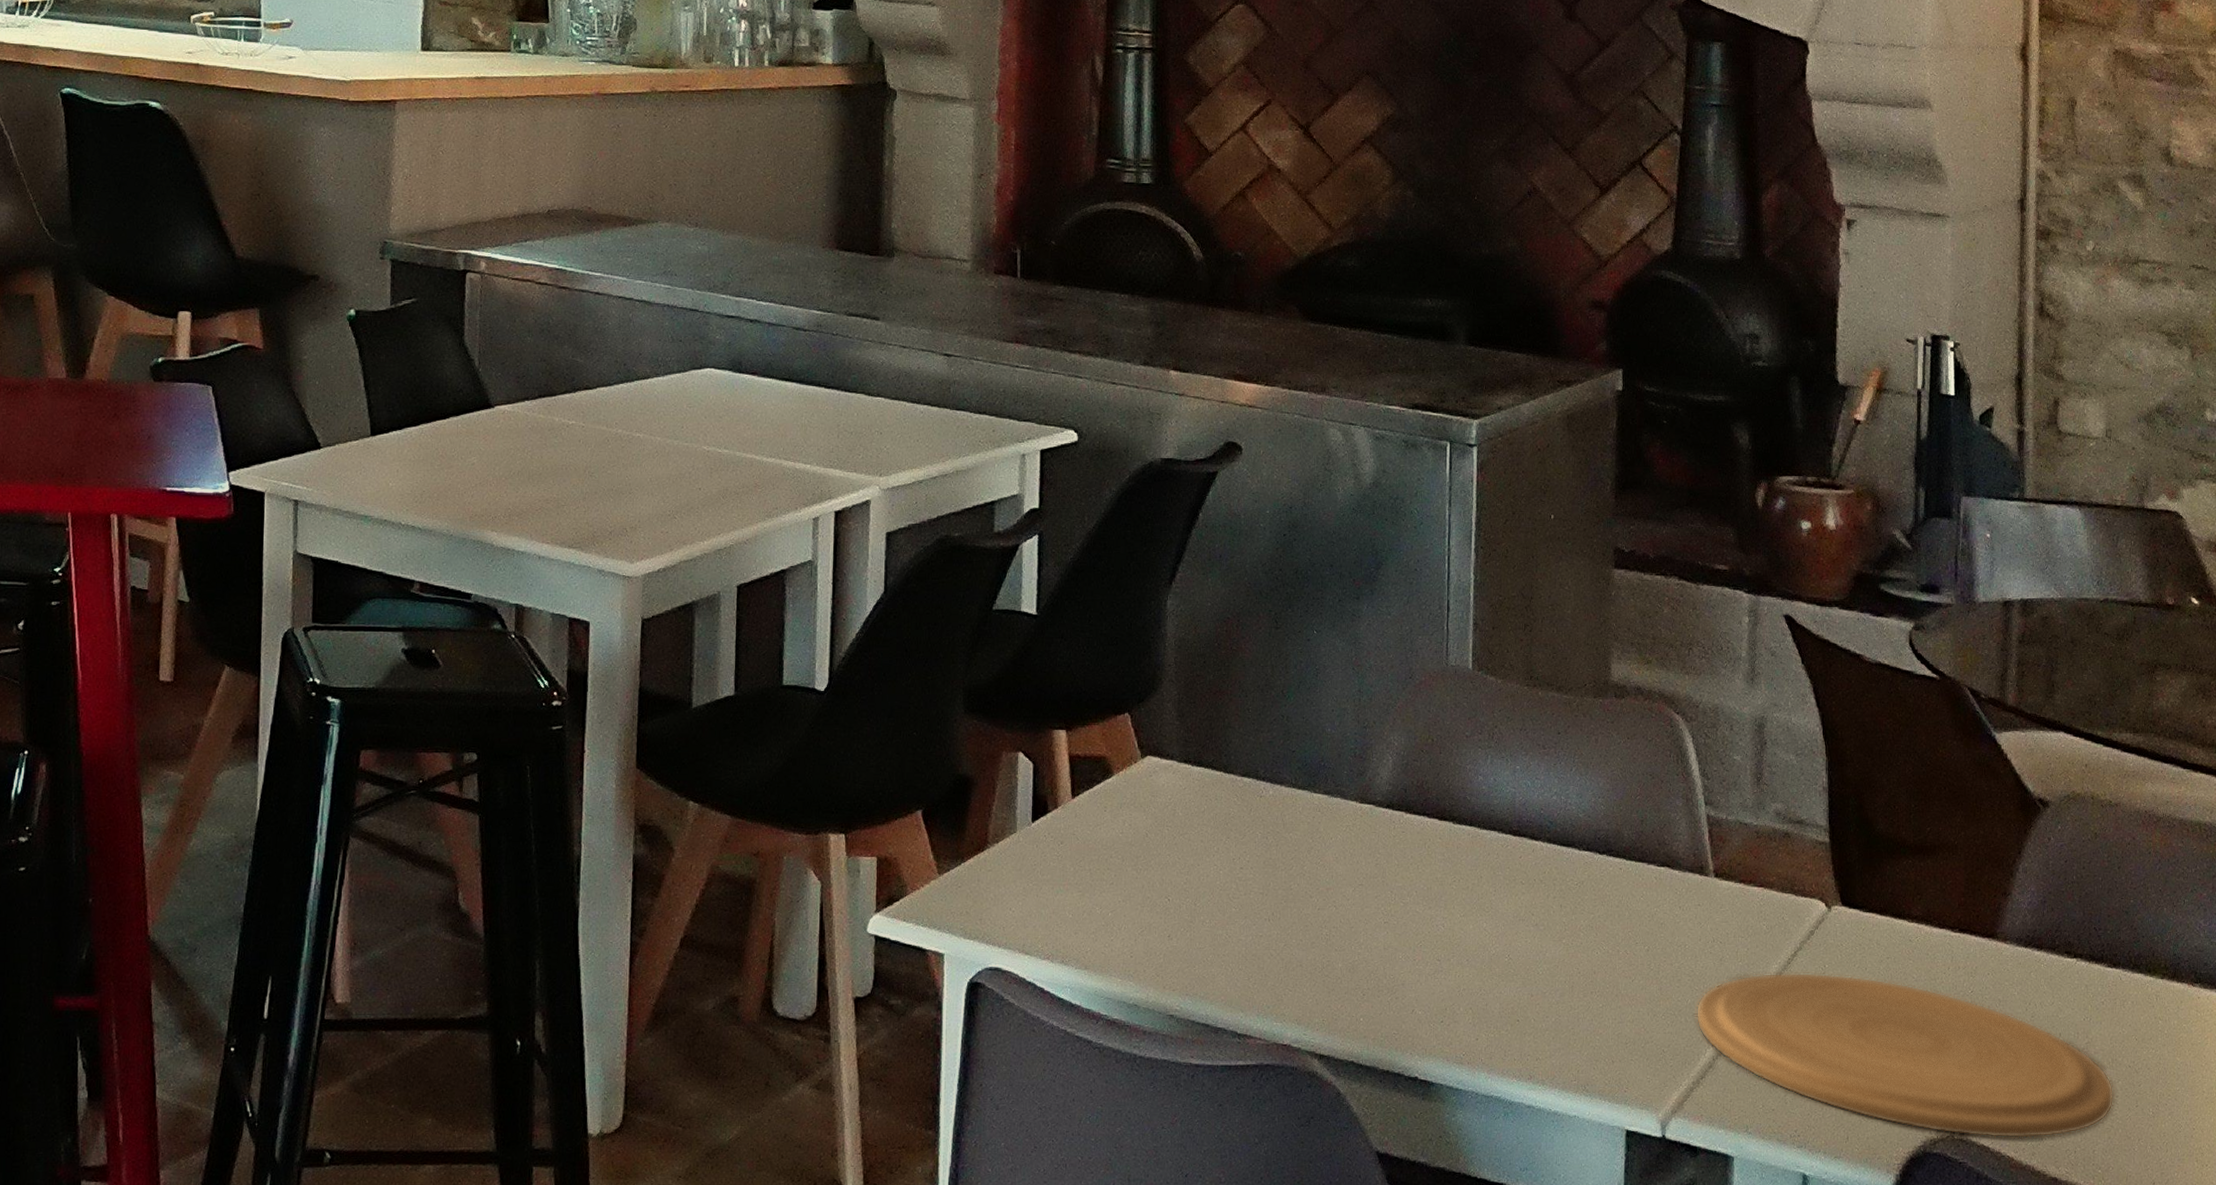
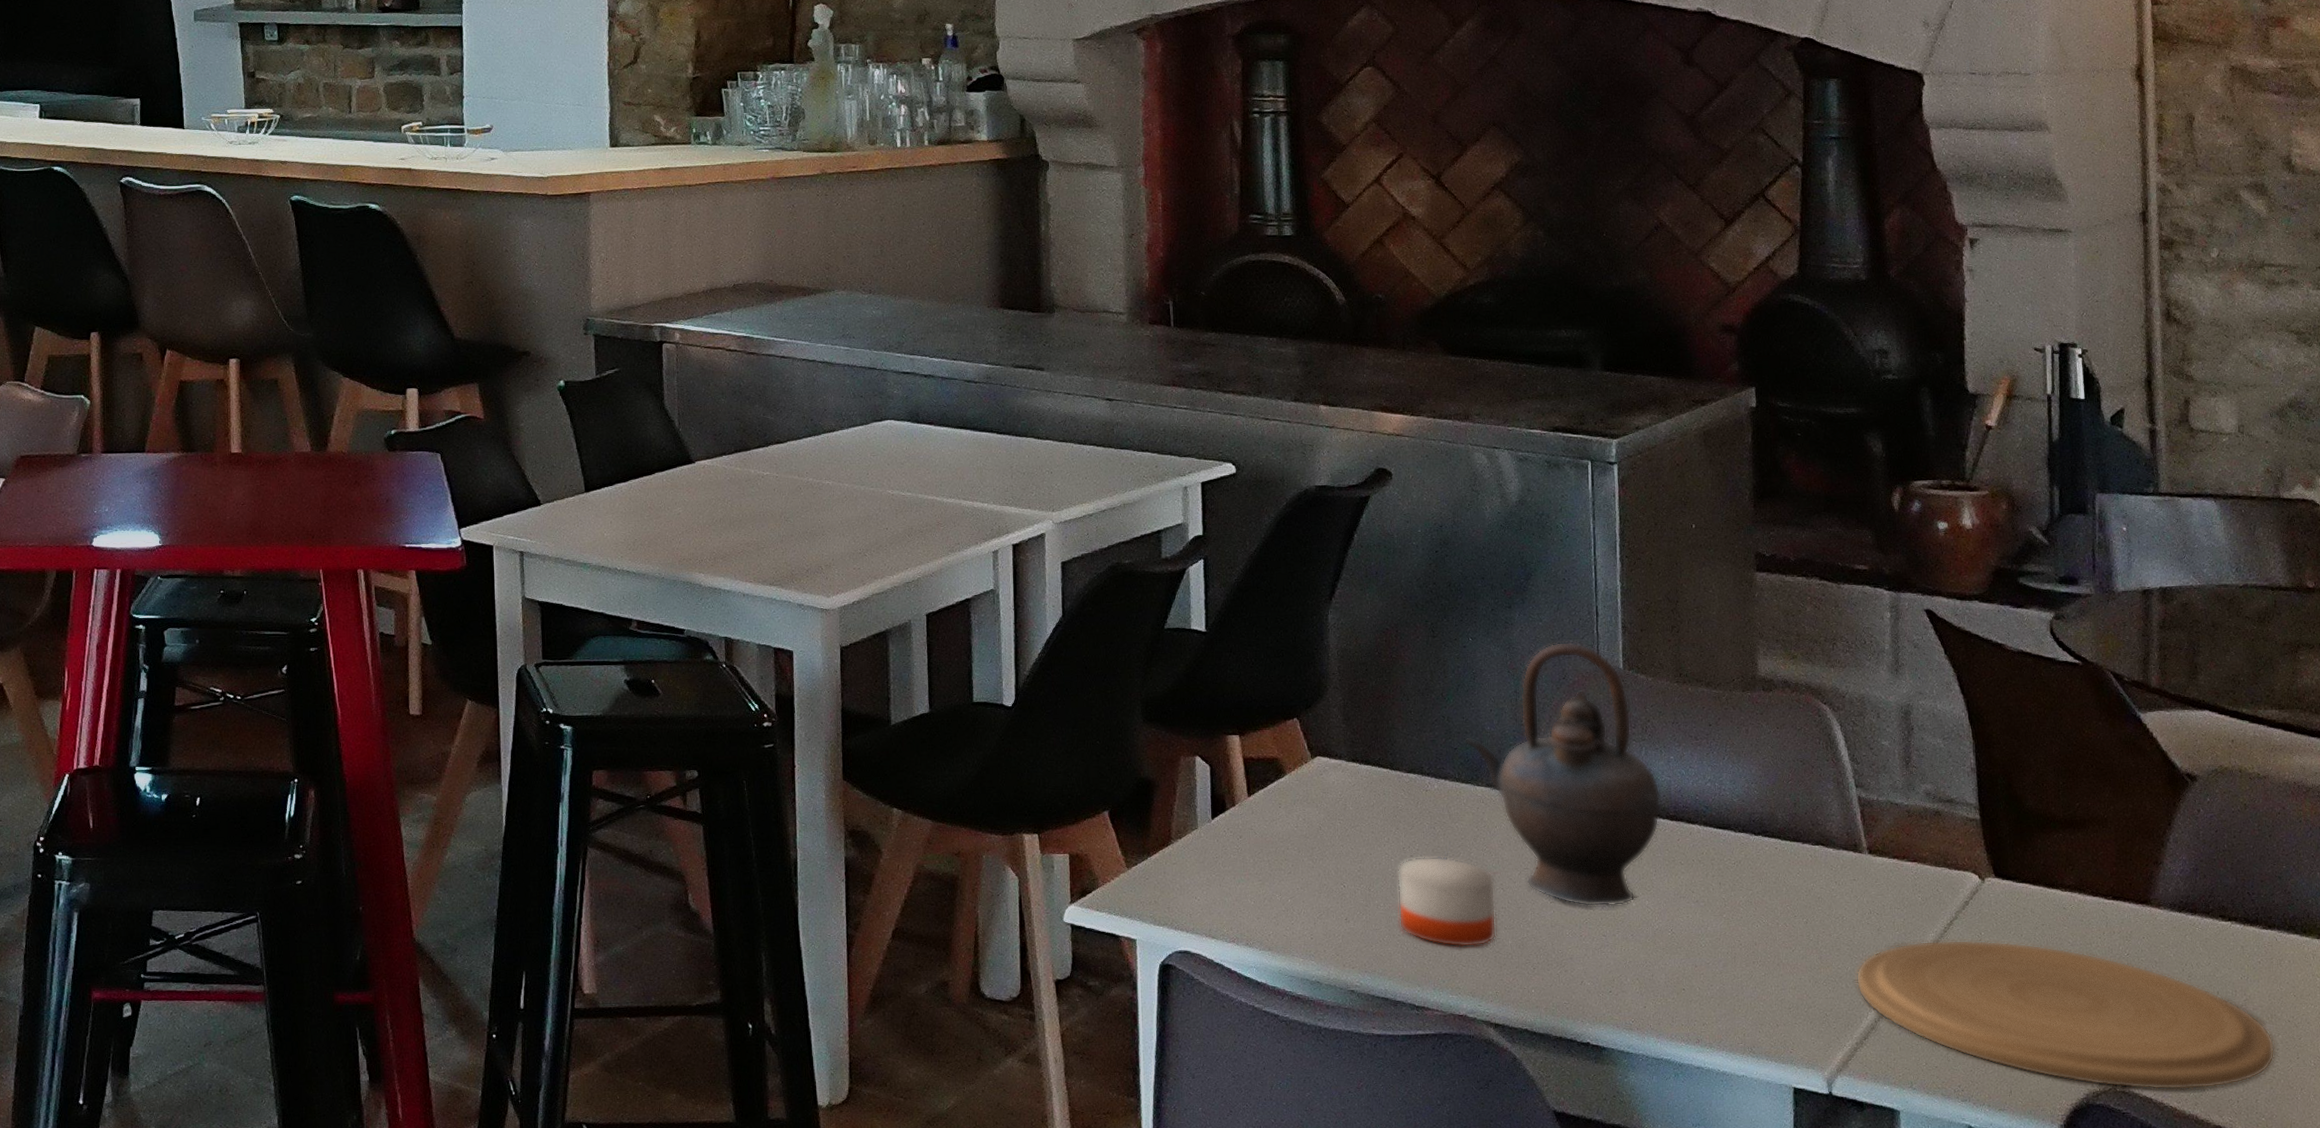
candle: none [1224,869,1327,970] -> present [1397,856,1497,948]
teapot: none [1303,638,1505,928] -> present [1464,641,1662,907]

